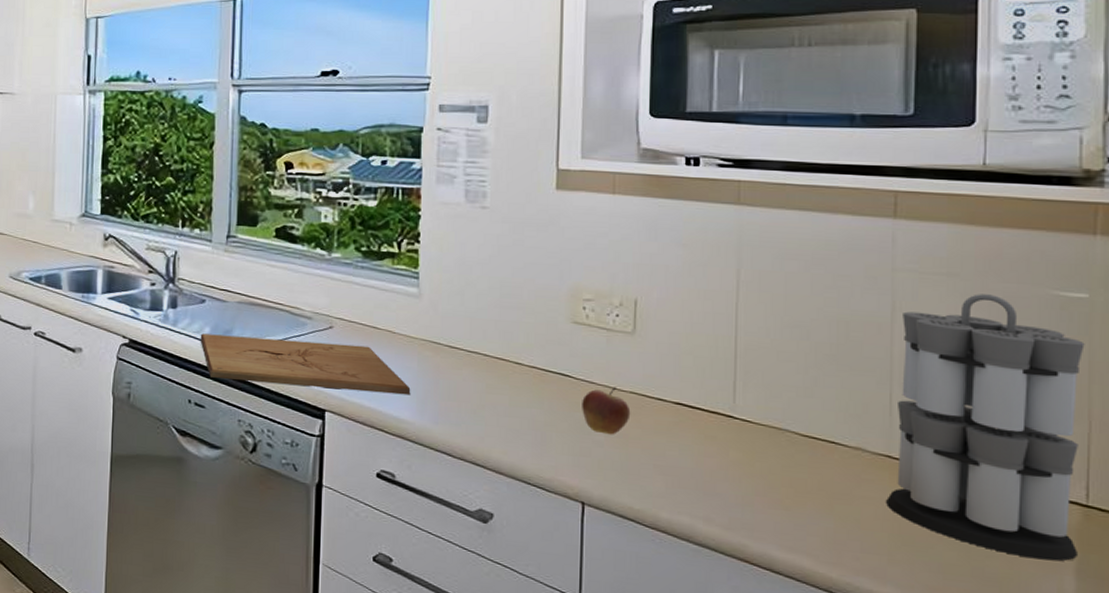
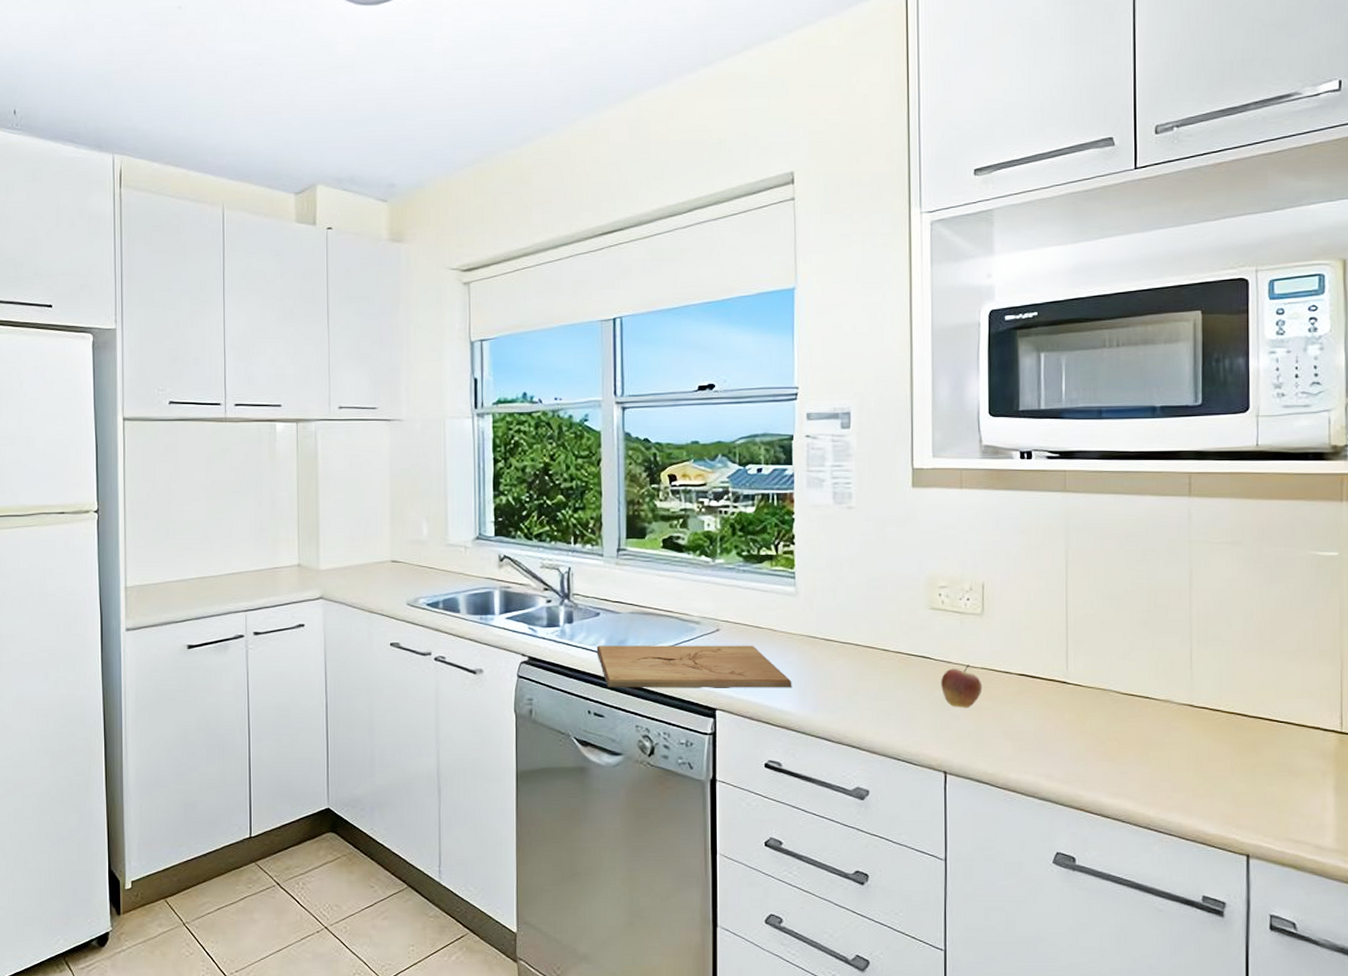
spice rack: present [886,294,1085,561] -> none [1190,558,1336,782]

